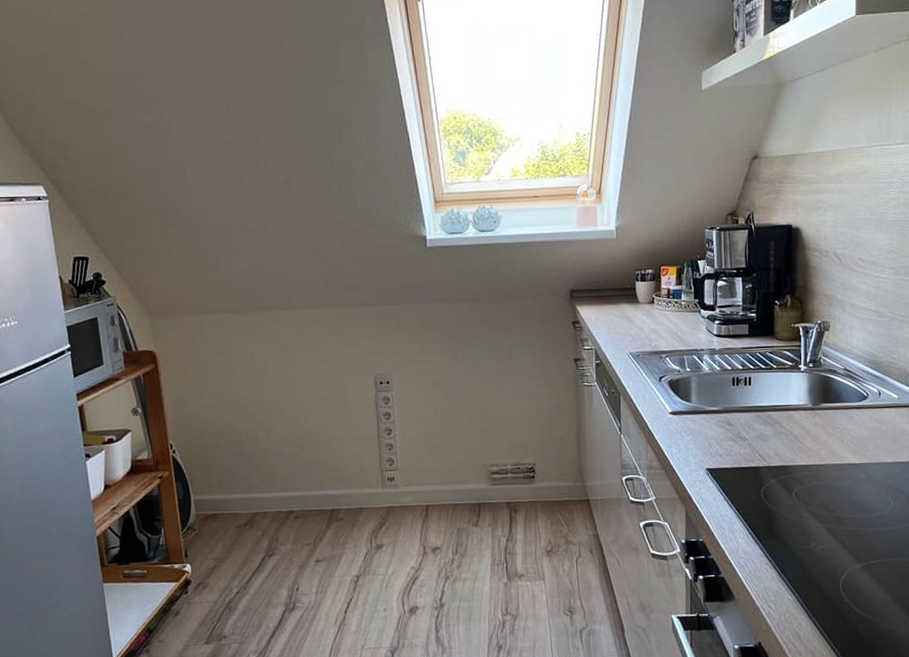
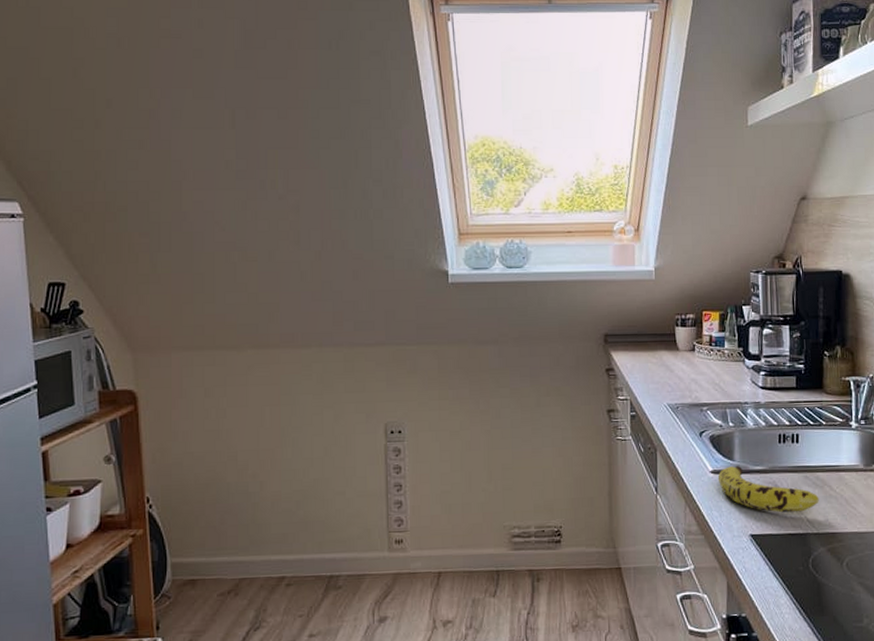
fruit: none [676,407,770,449] -> present [718,466,819,513]

